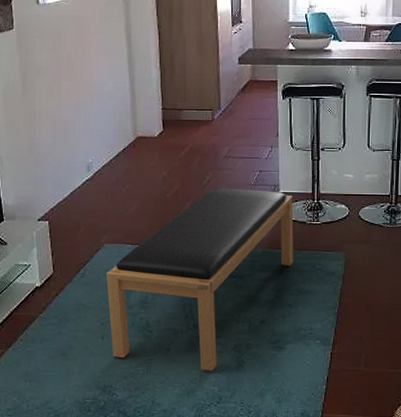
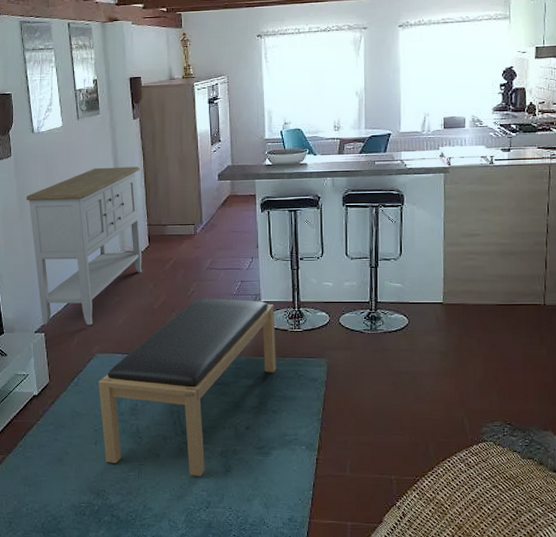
sideboard: none [30,45,156,214] -> present [26,166,142,326]

